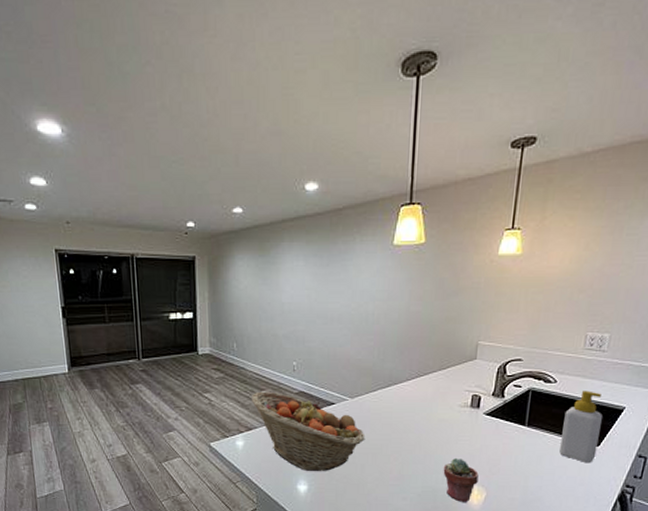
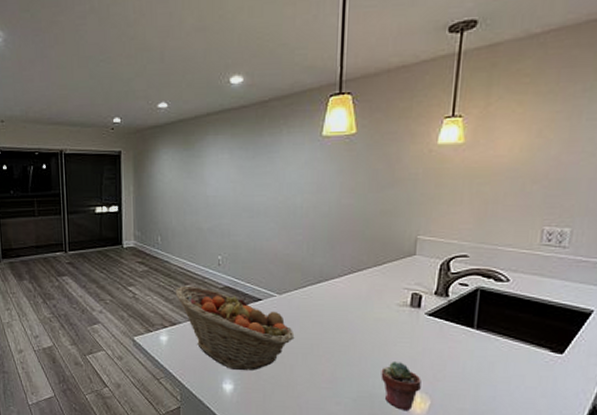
soap bottle: present [559,391,603,464] -> none [515,291,566,373]

